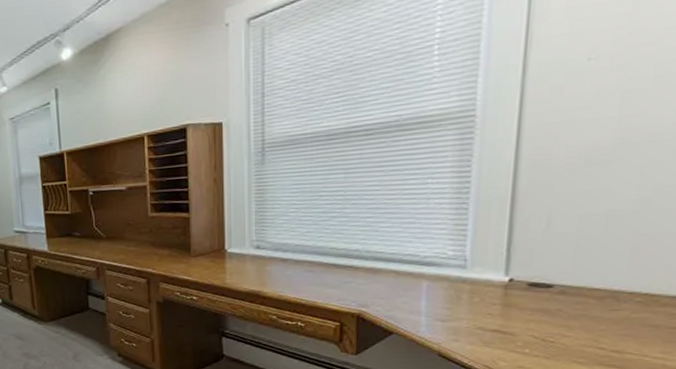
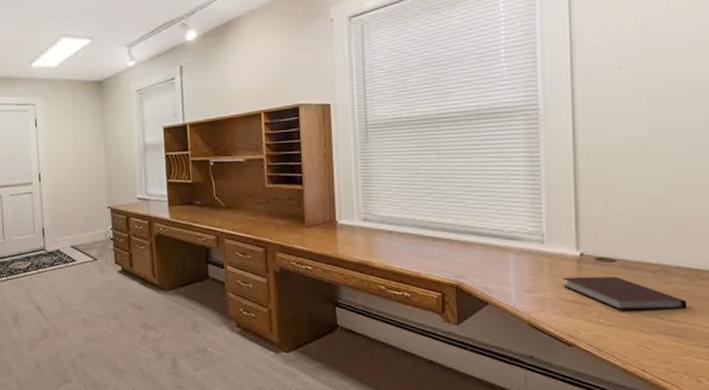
notebook: none [482,304,637,340] -> present [561,276,686,311]

